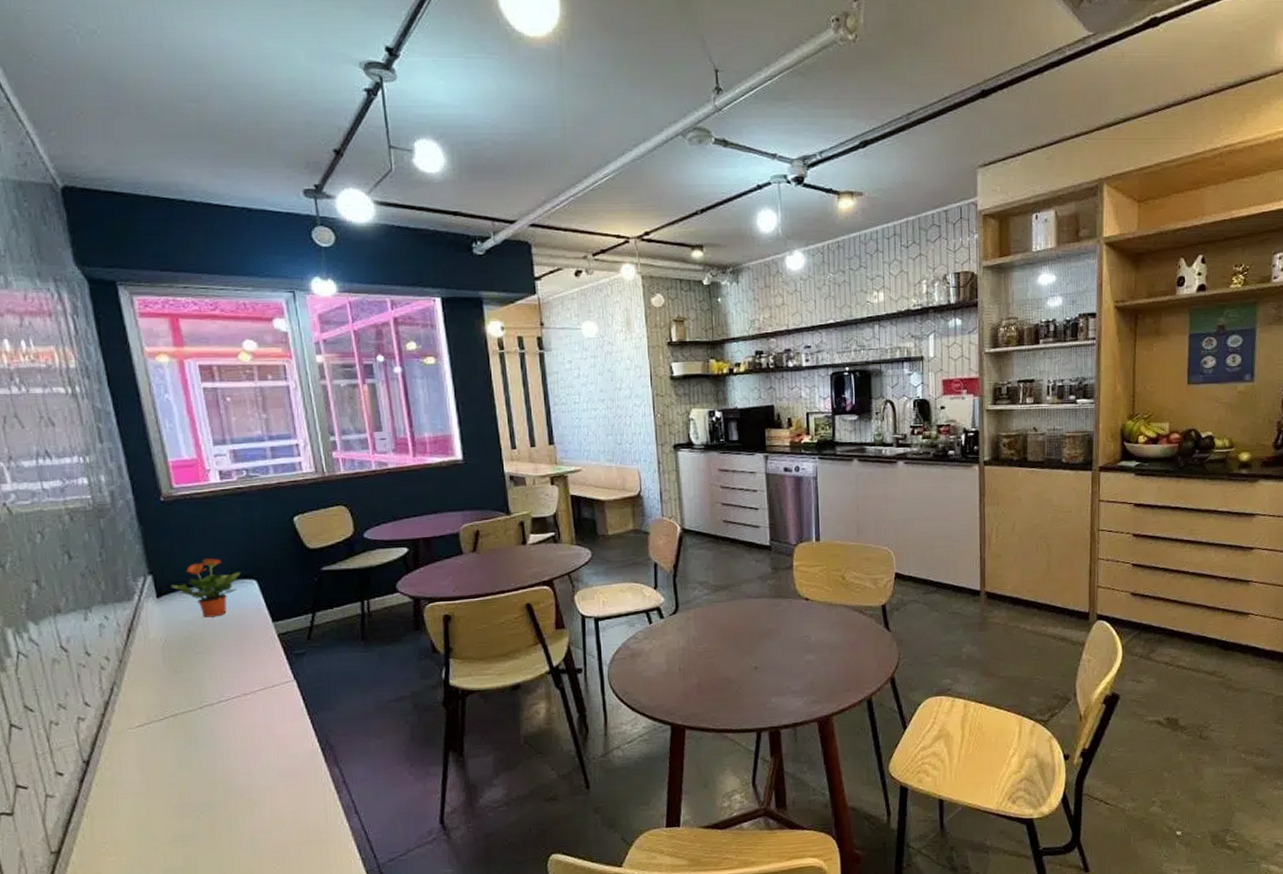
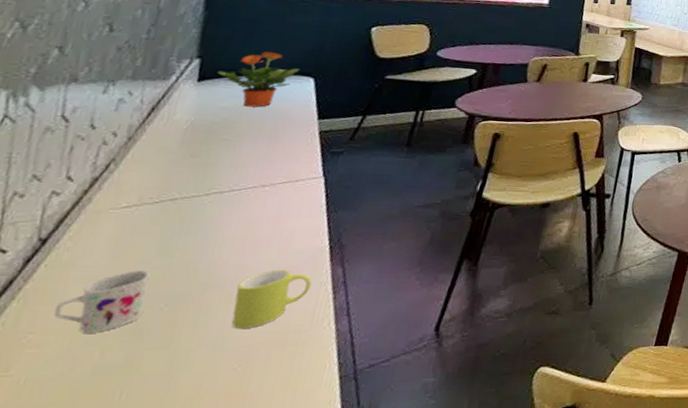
mug: none [116,783,185,842] -> present [54,270,151,333]
mug: none [253,773,316,832] -> present [232,269,312,330]

